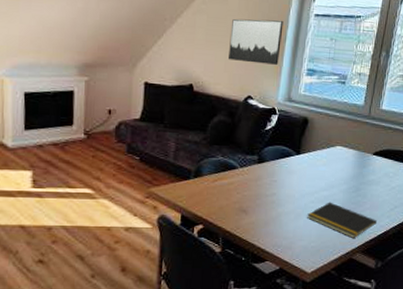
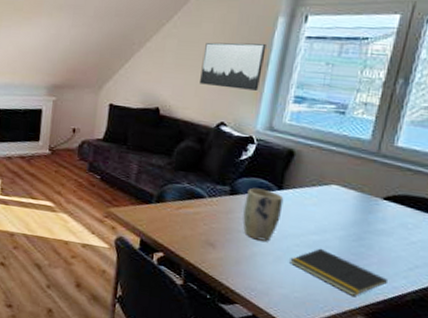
plant pot: none [269,155,301,202] -> present [242,188,284,241]

